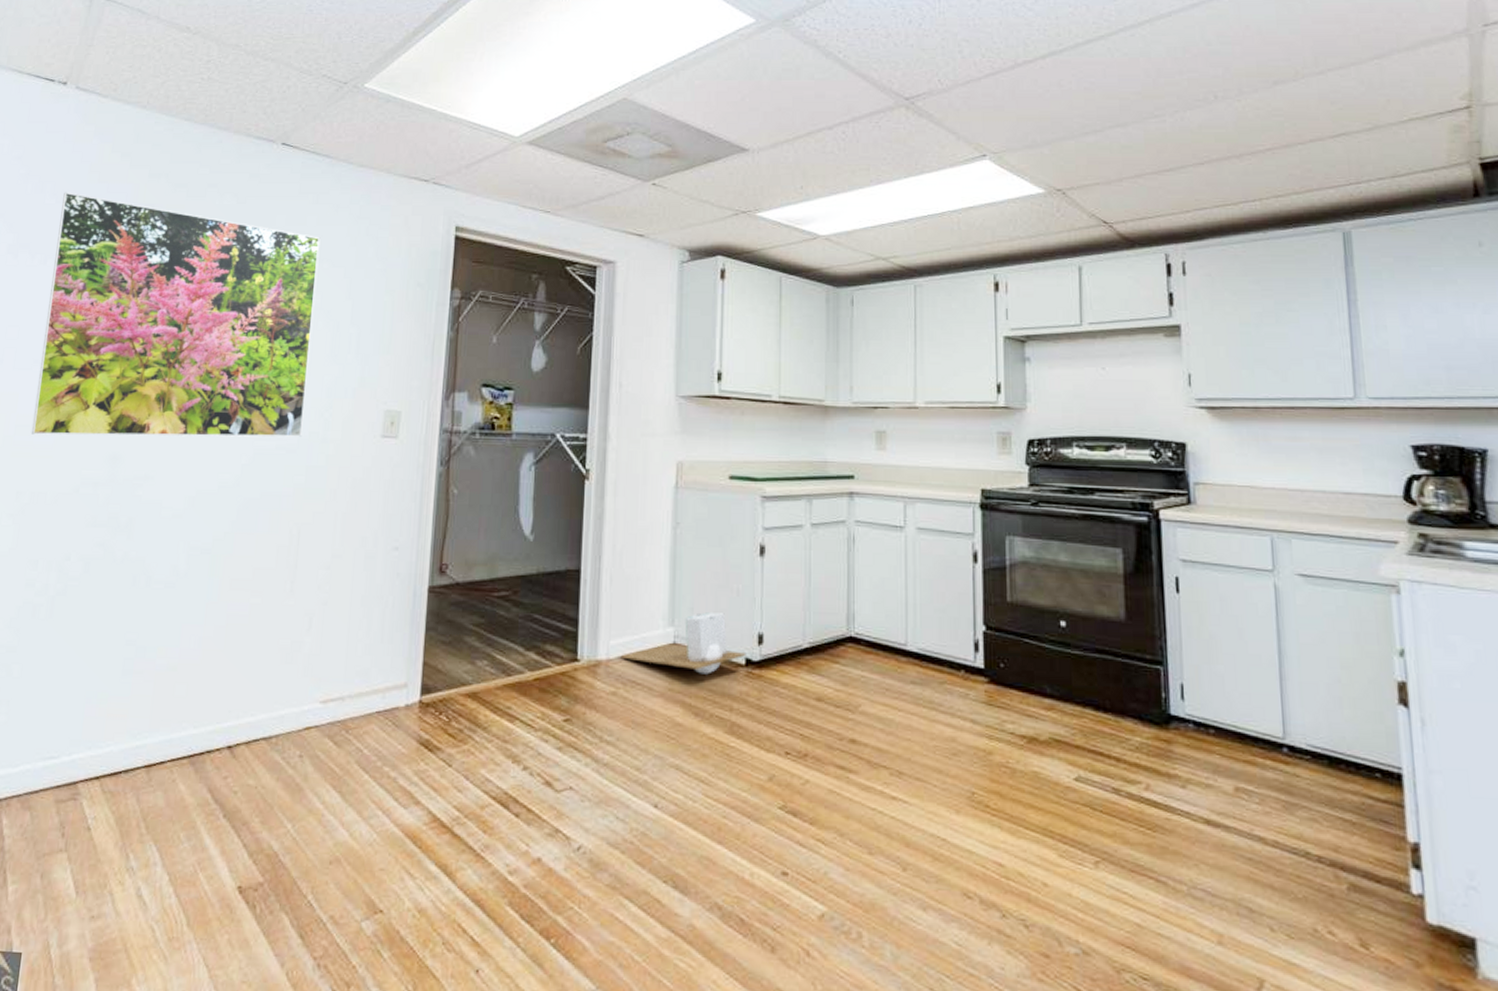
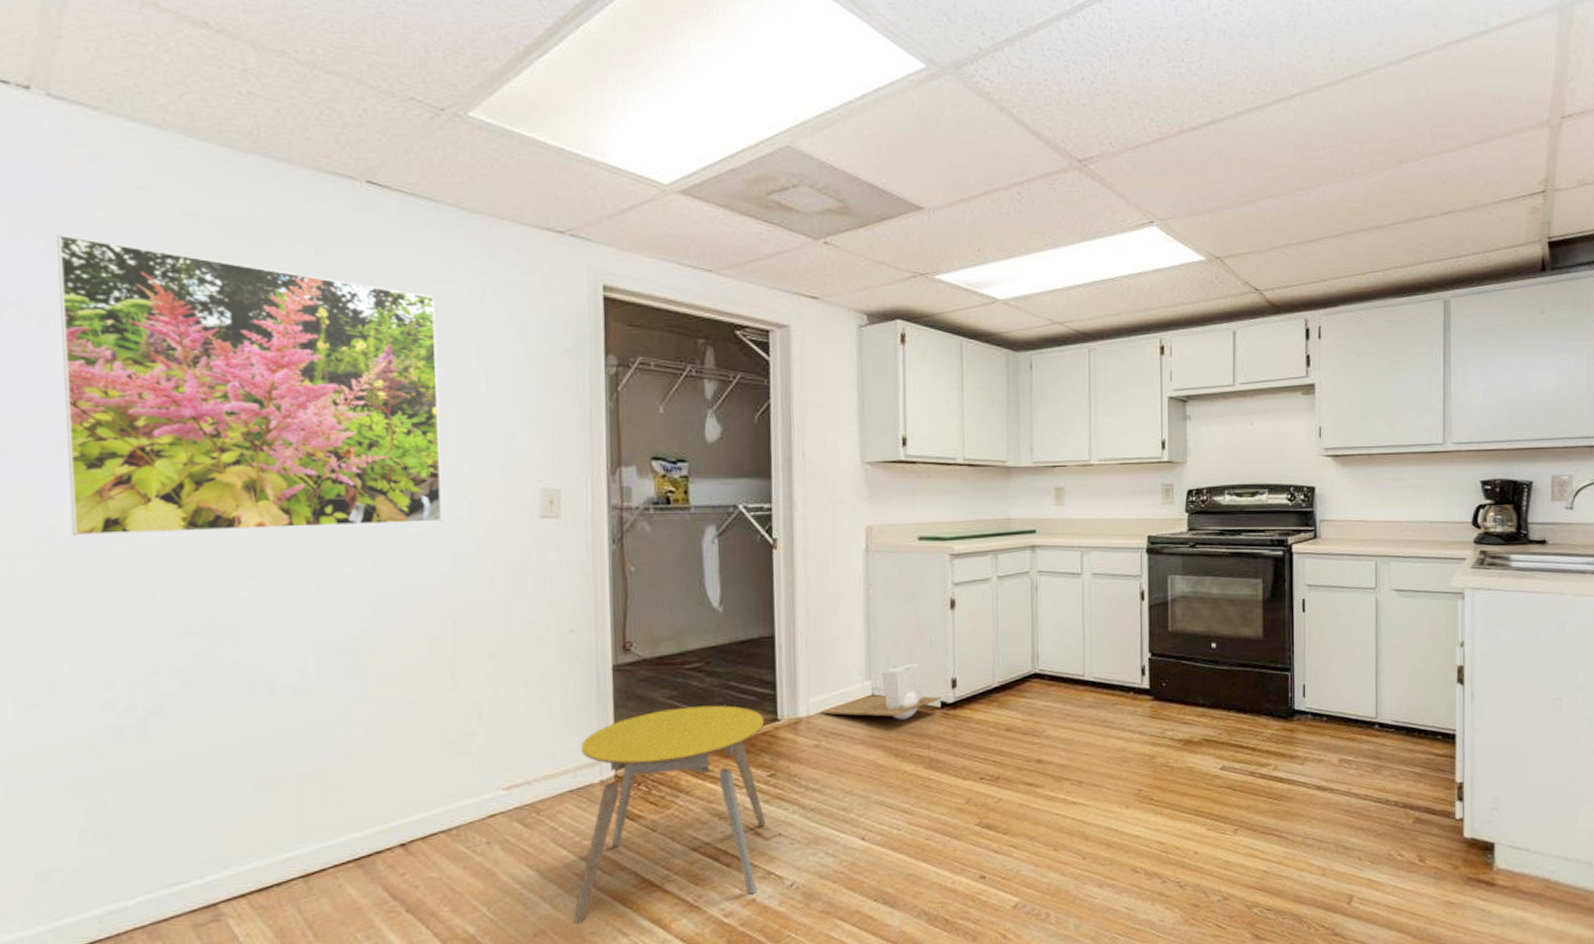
stool: none [365,636,565,857] -> present [572,705,767,924]

